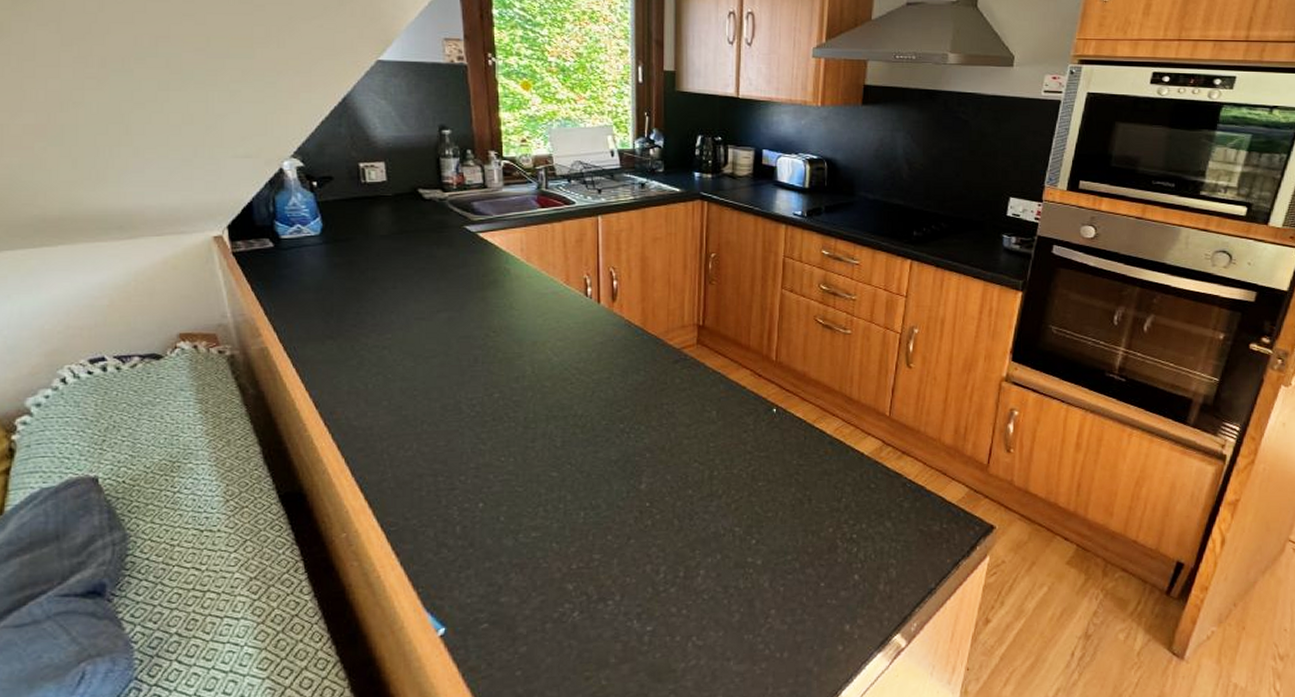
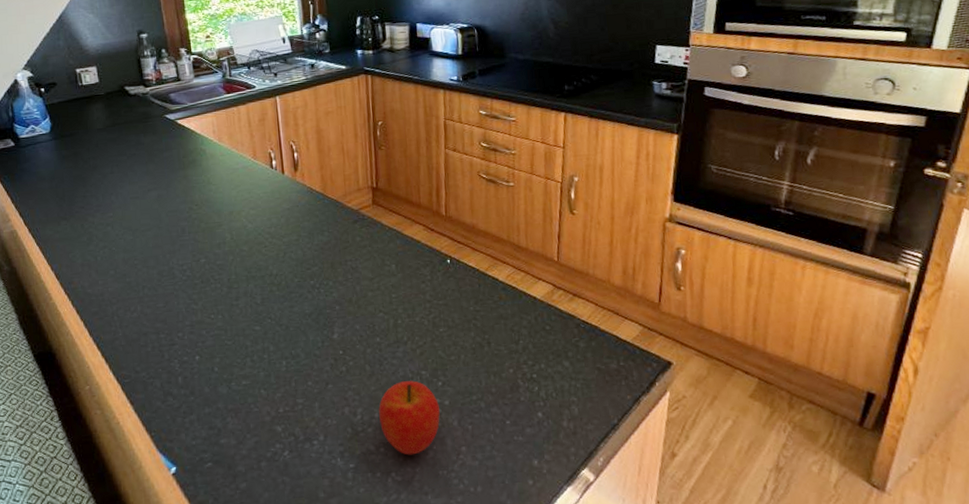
fruit: none [684,538,751,618] -> present [378,380,440,455]

